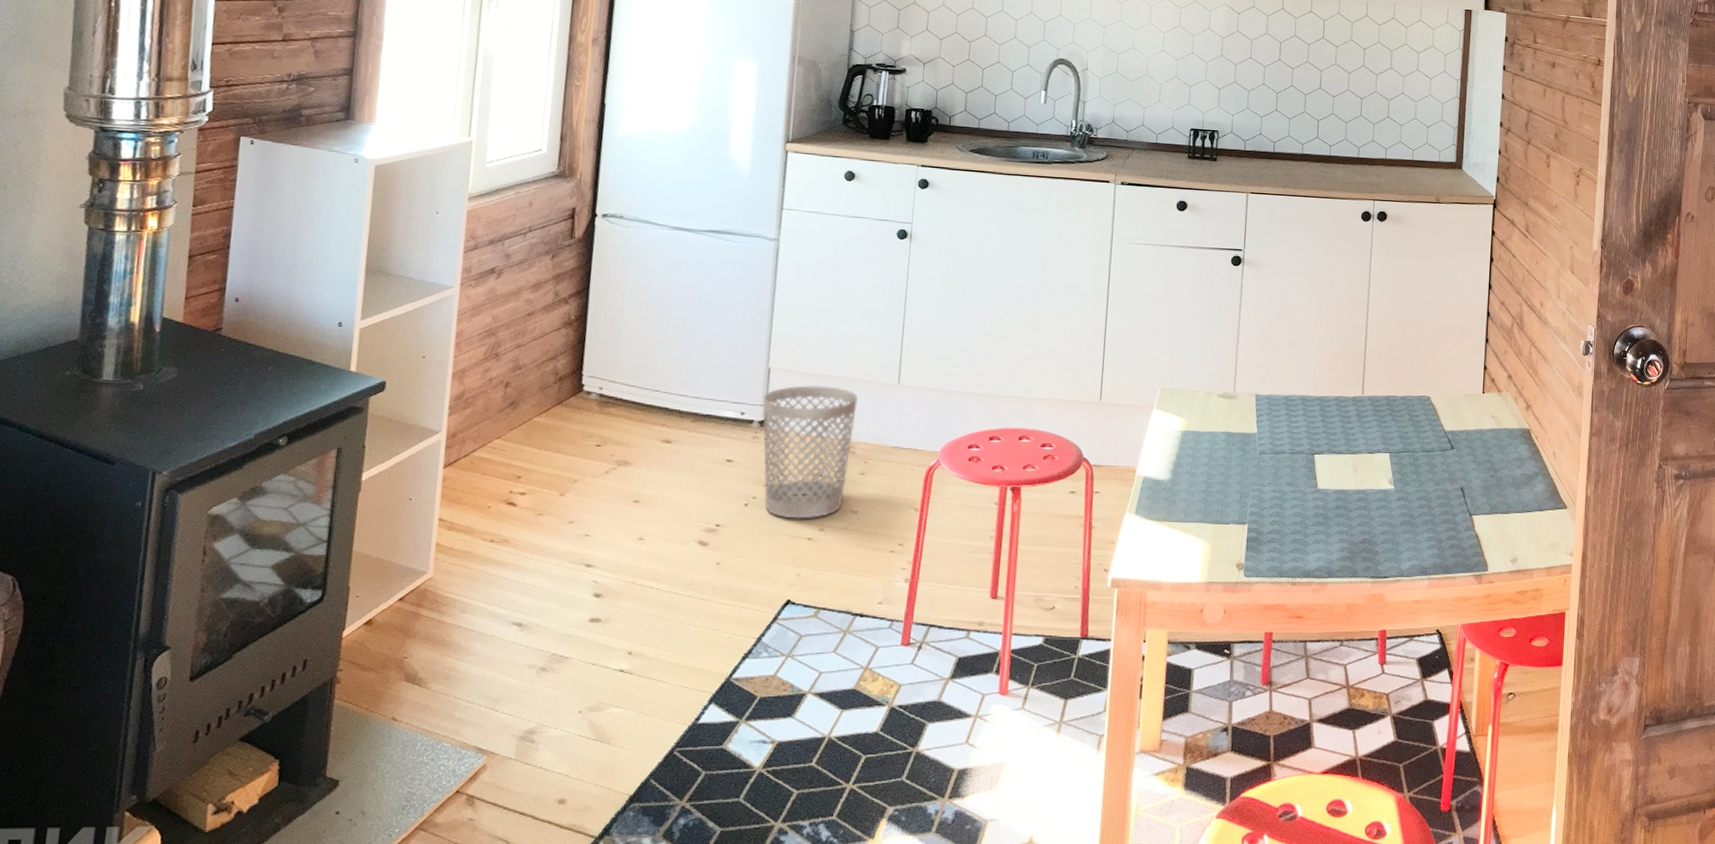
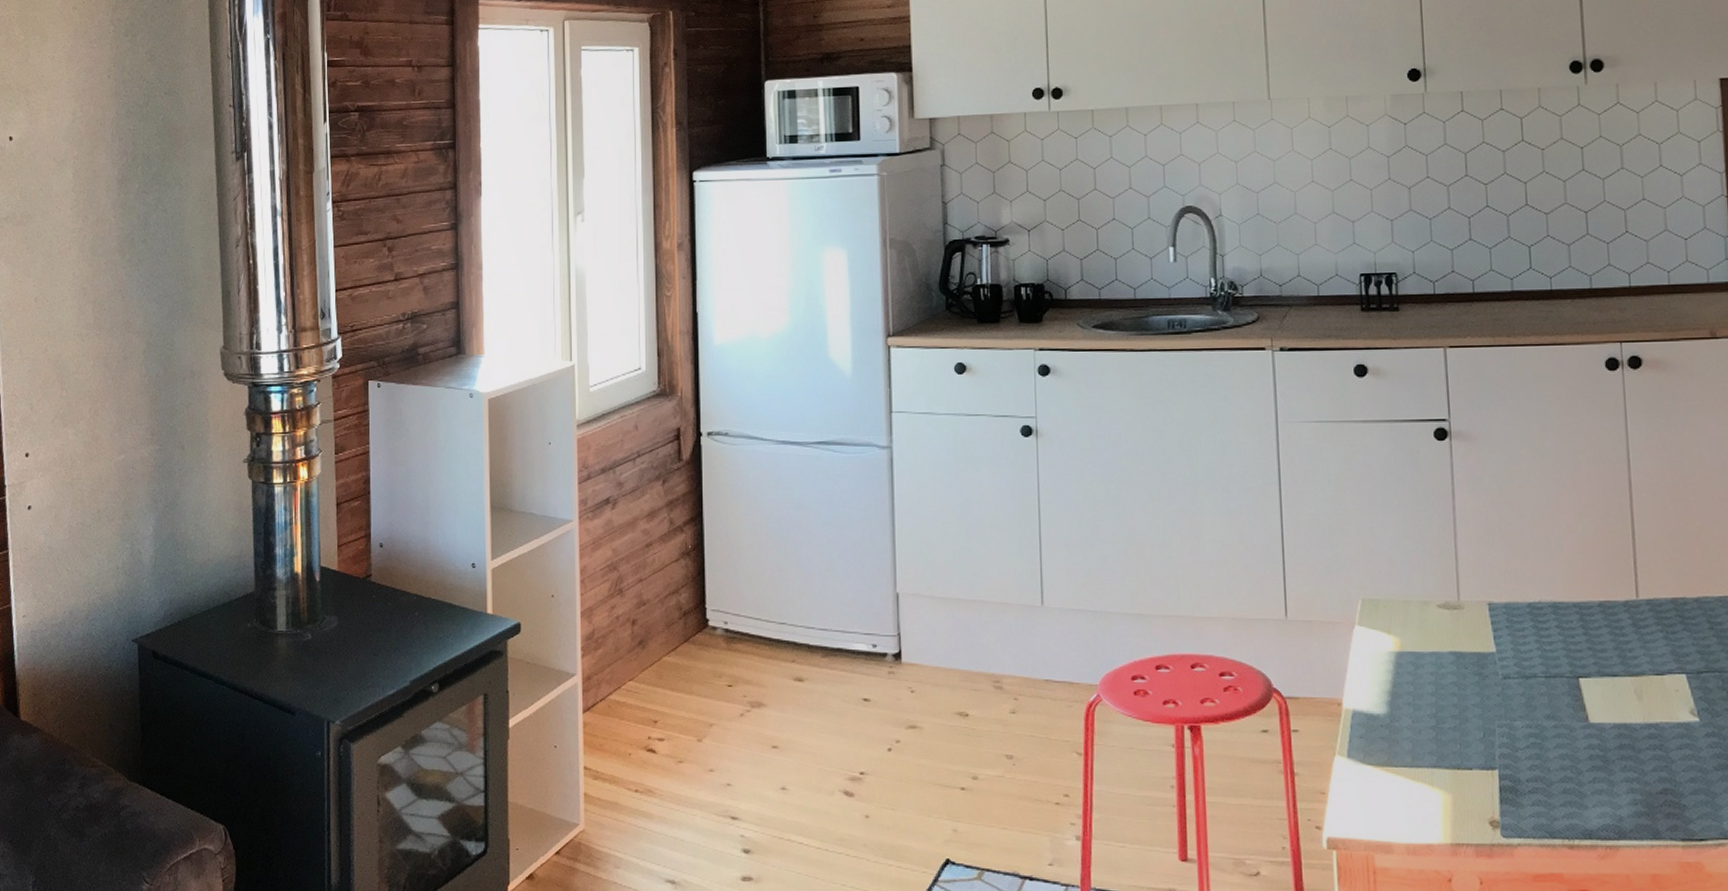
wastebasket: present [762,385,858,519] -> none [893,611,998,766]

